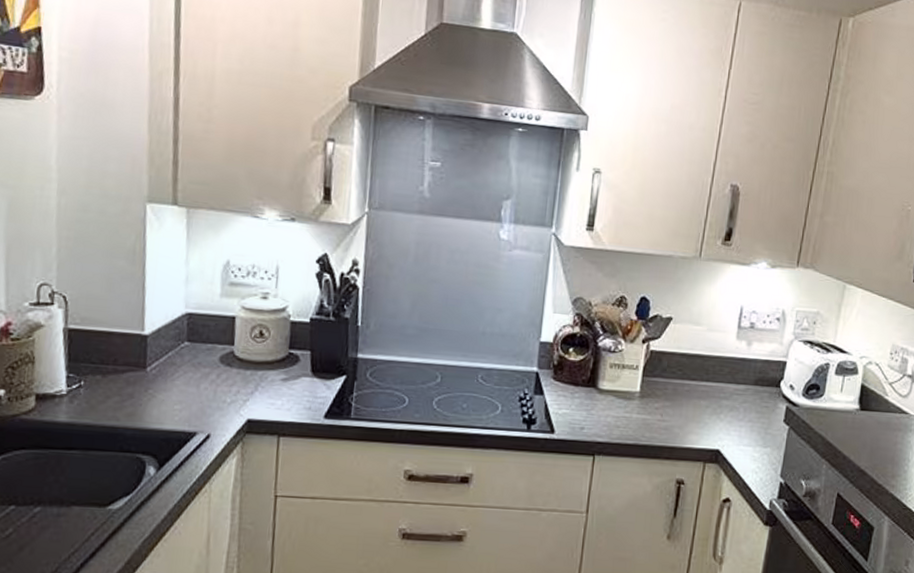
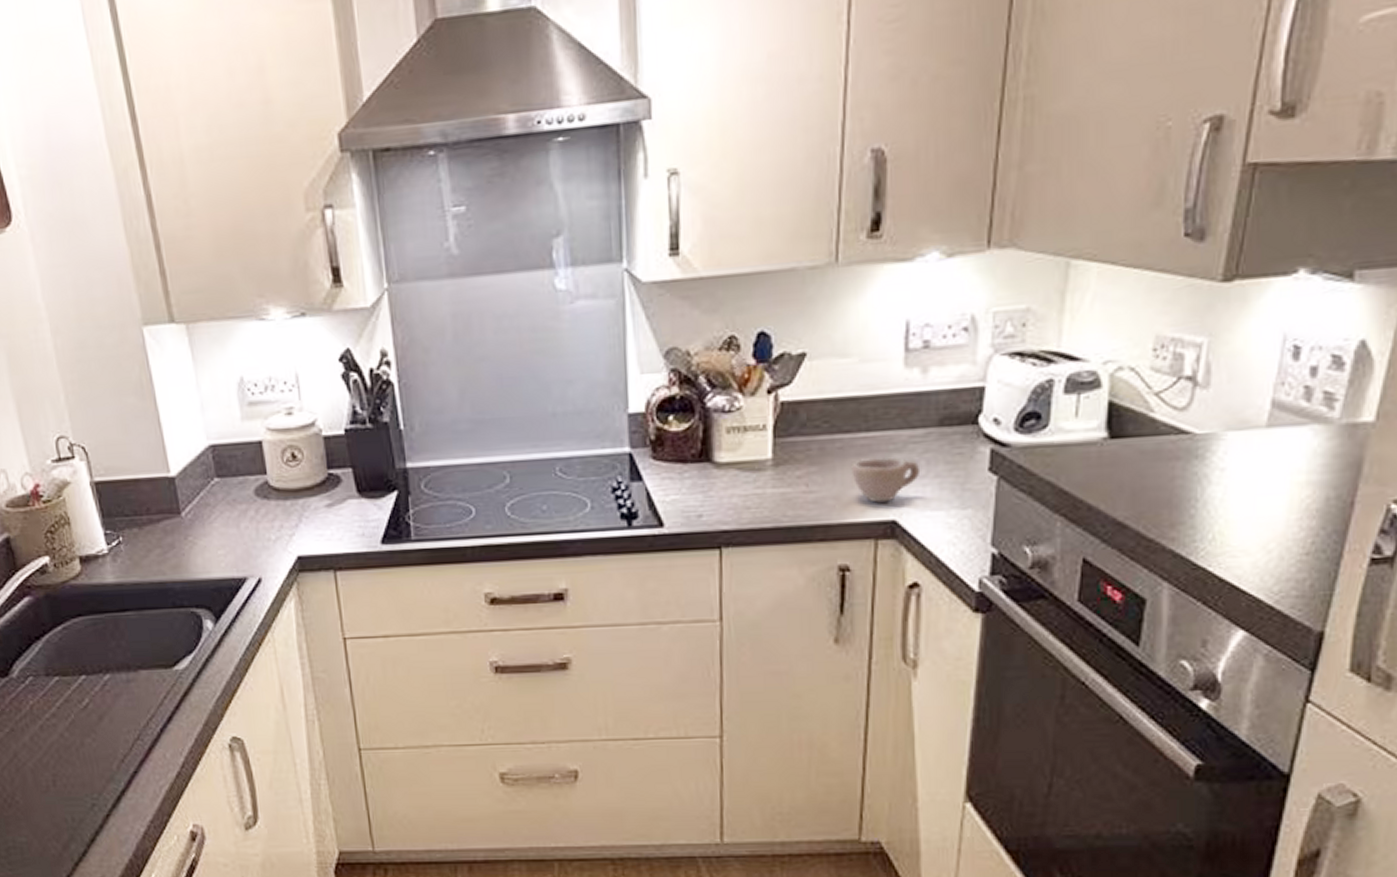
cup: none [693,401,740,435] -> present [851,457,921,503]

